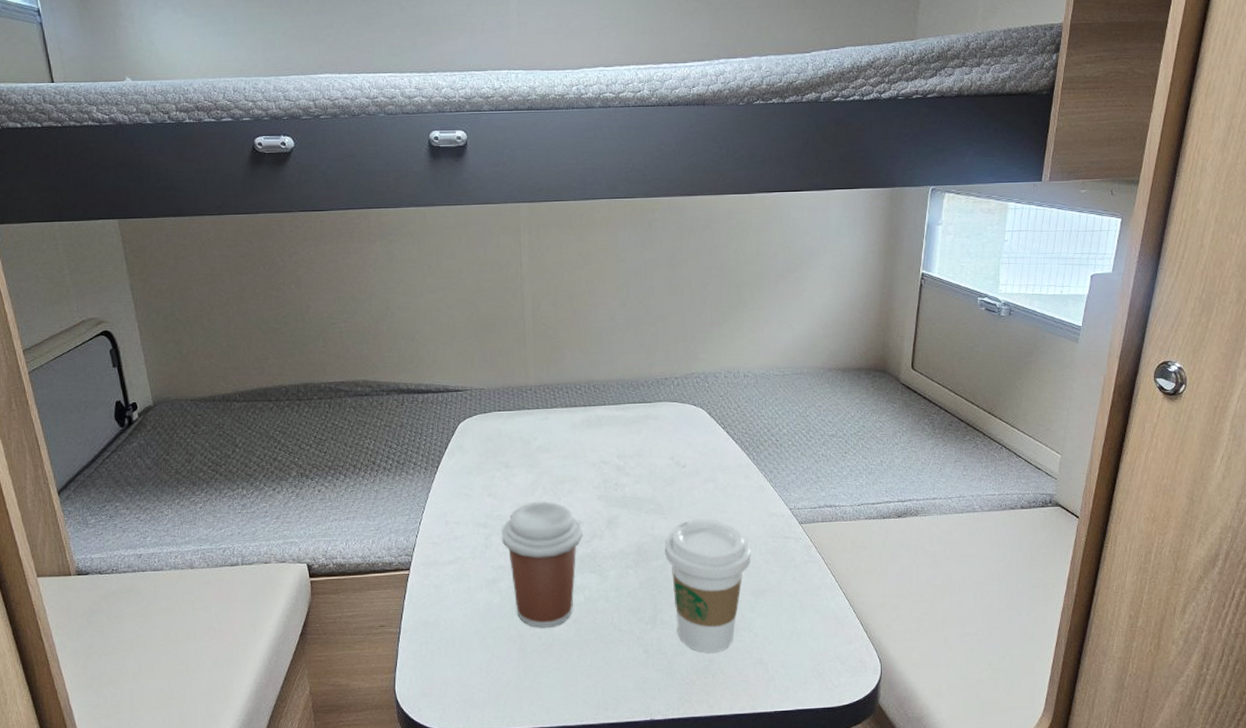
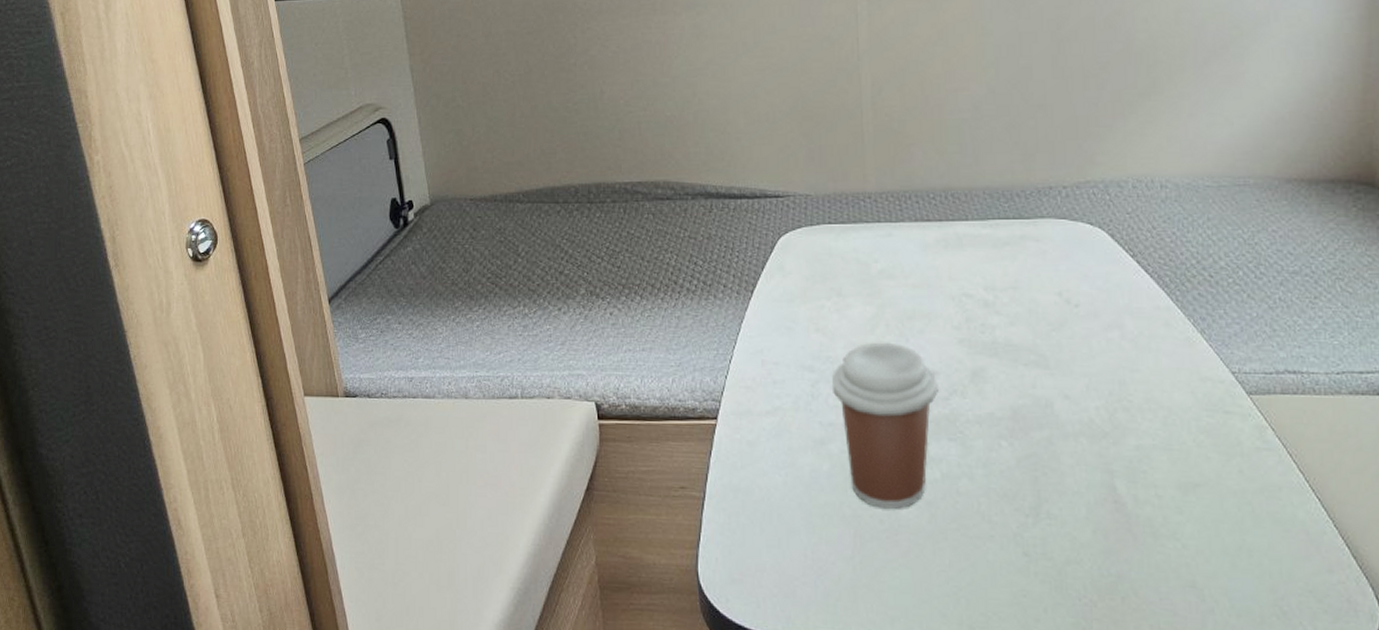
coffee cup: present [664,519,751,653] -> none [1050,378,1176,566]

